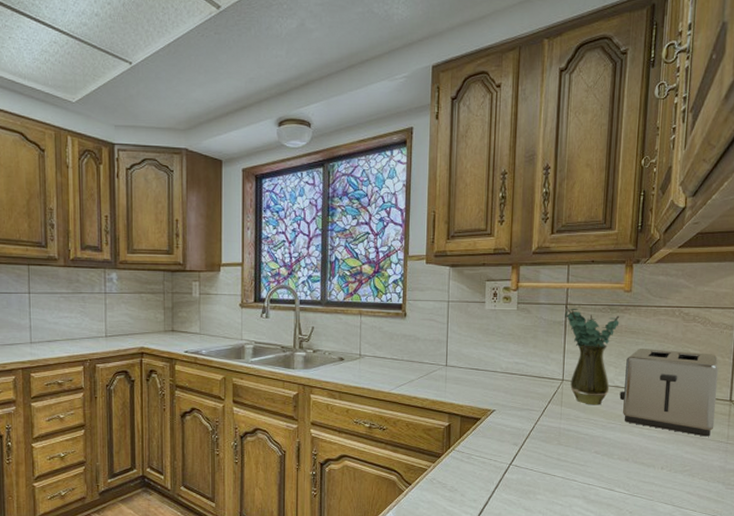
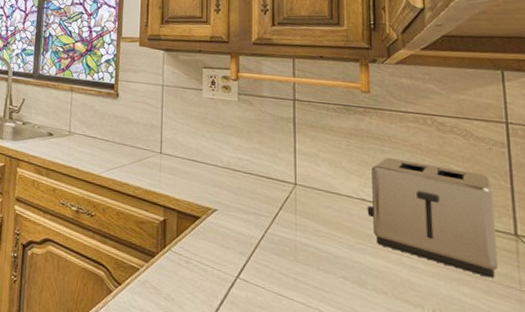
vase: present [564,305,620,405] -> none [292,101,359,220]

